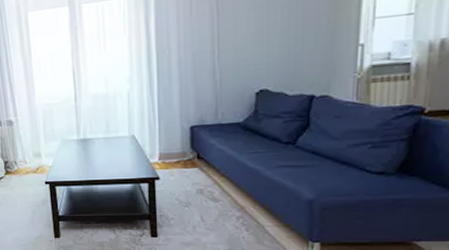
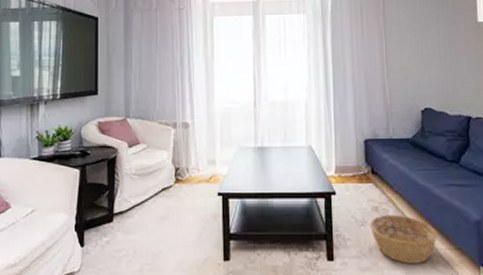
basket: none [194,196,265,239] -> present [370,214,438,263]

